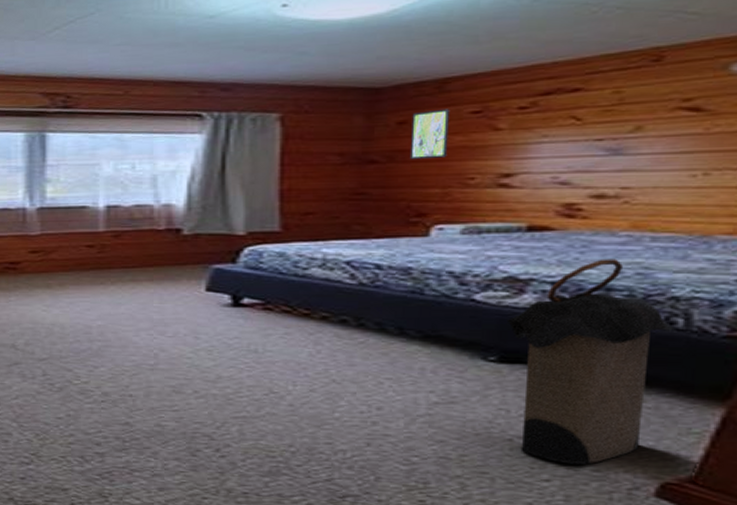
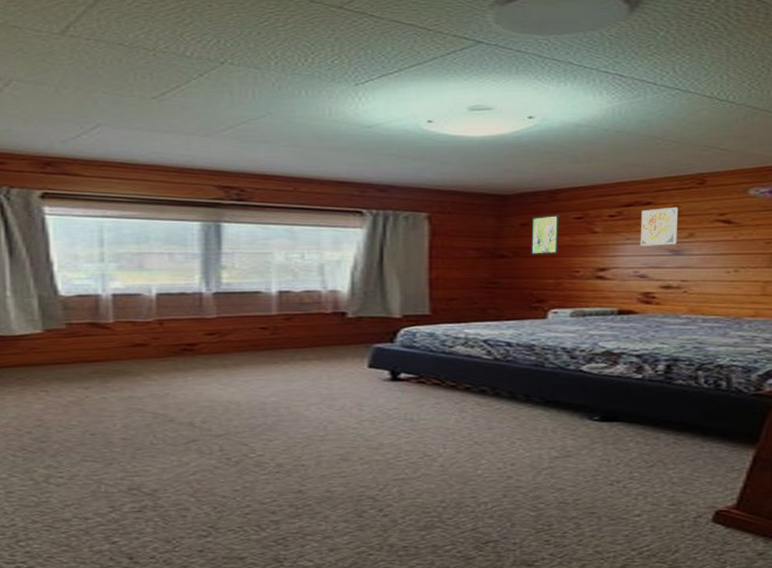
laundry hamper: present [506,259,675,465] -> none [605,336,721,501]
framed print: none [562,92,621,145] -> present [640,206,679,246]

